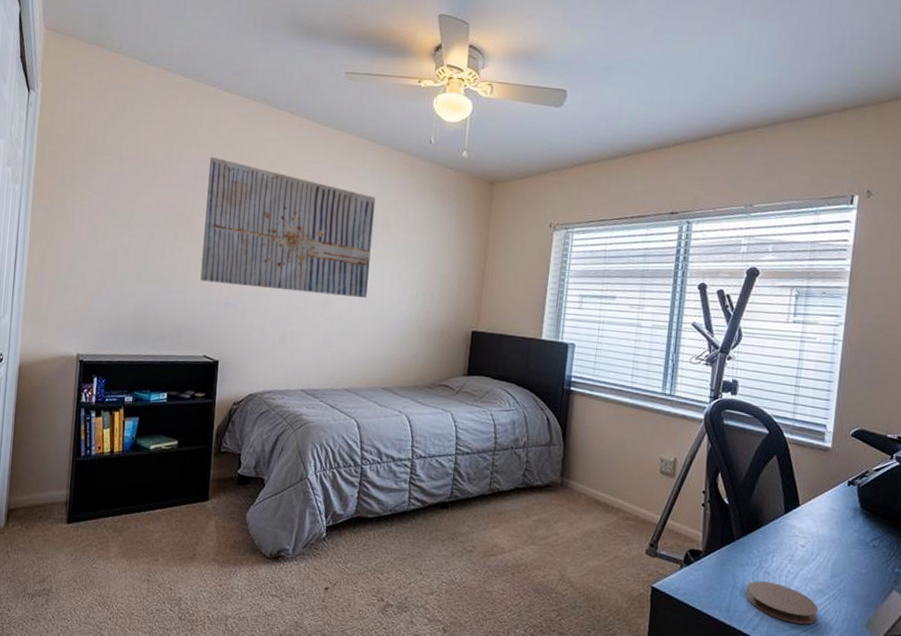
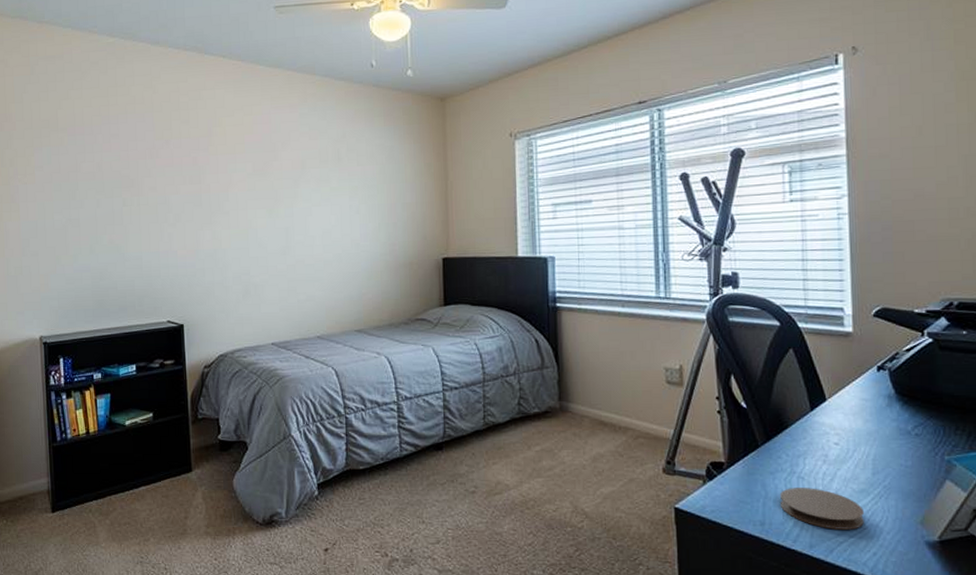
wall art: present [200,156,376,298] -> none [147,114,327,244]

